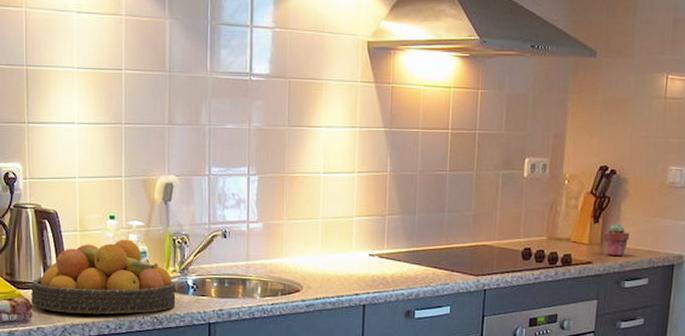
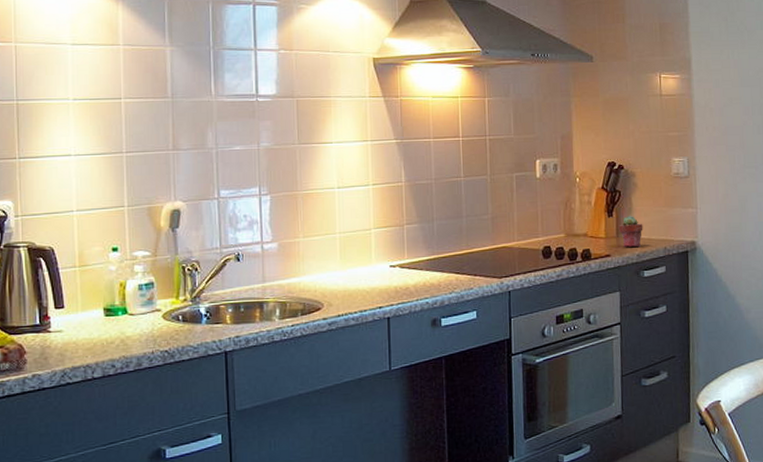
fruit bowl: present [31,239,176,315] -> none [25,271,188,356]

